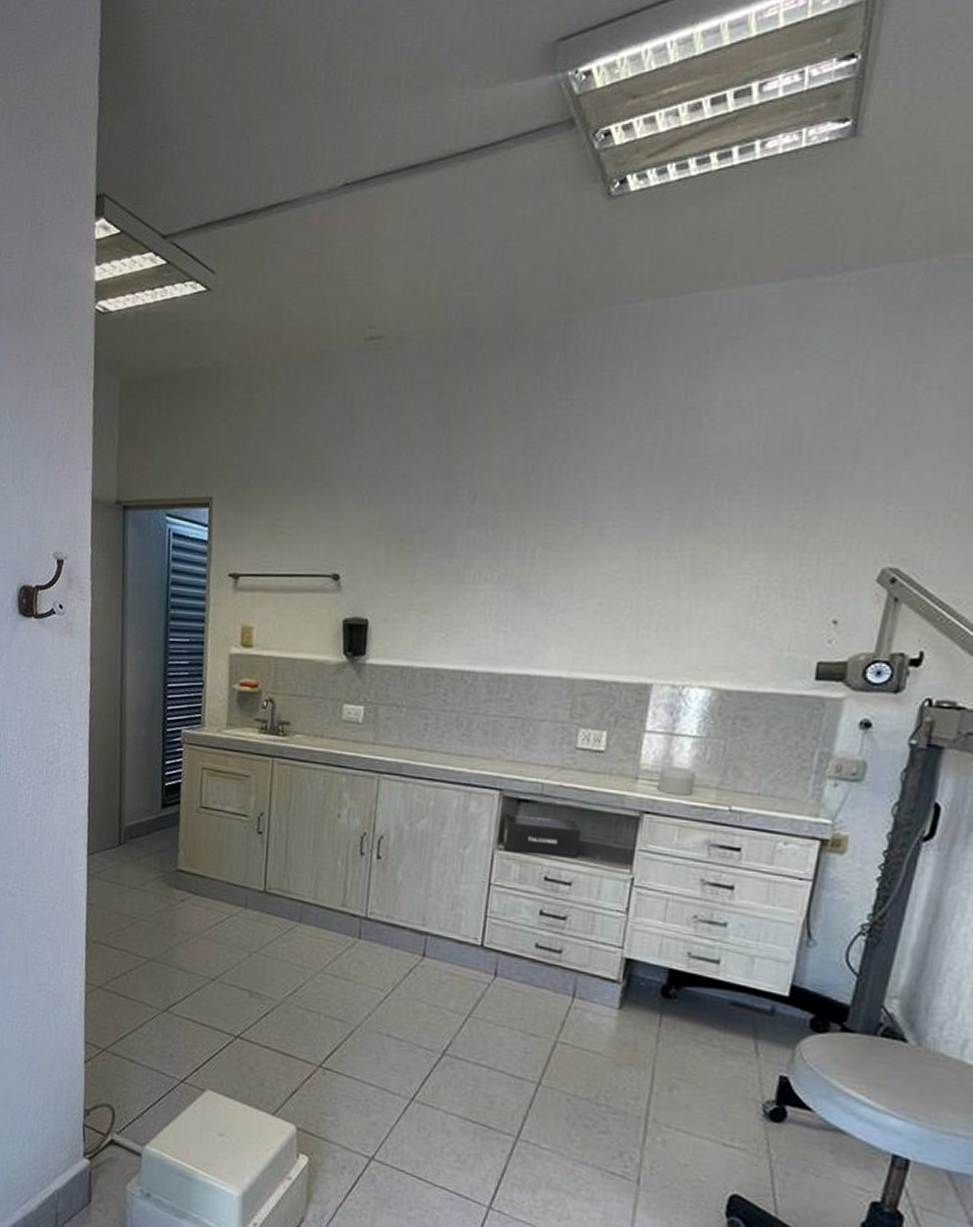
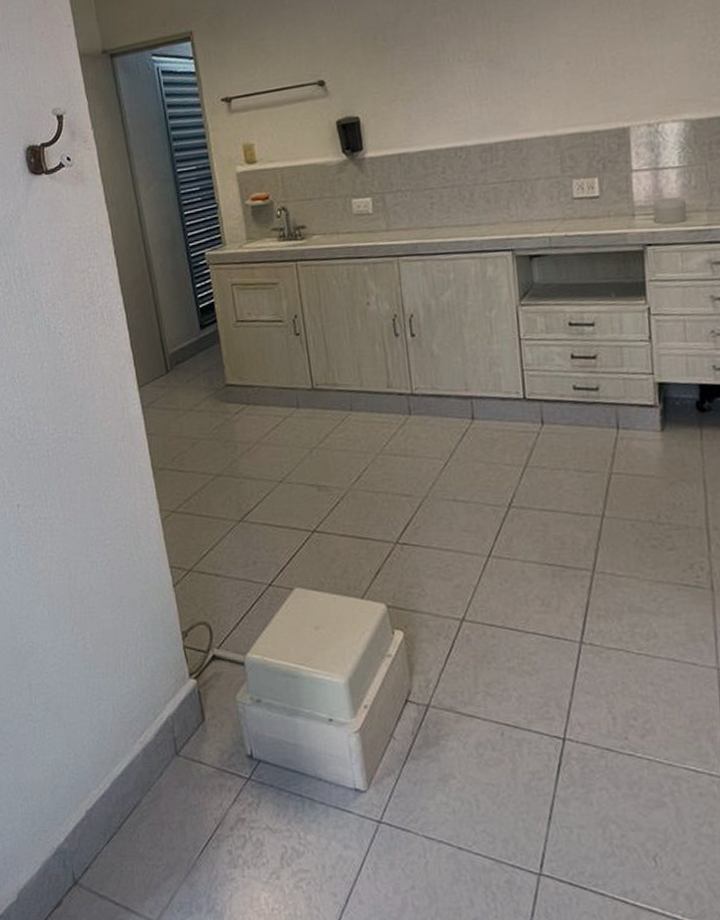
box: present [501,813,581,859] -> none [520,265,595,306]

